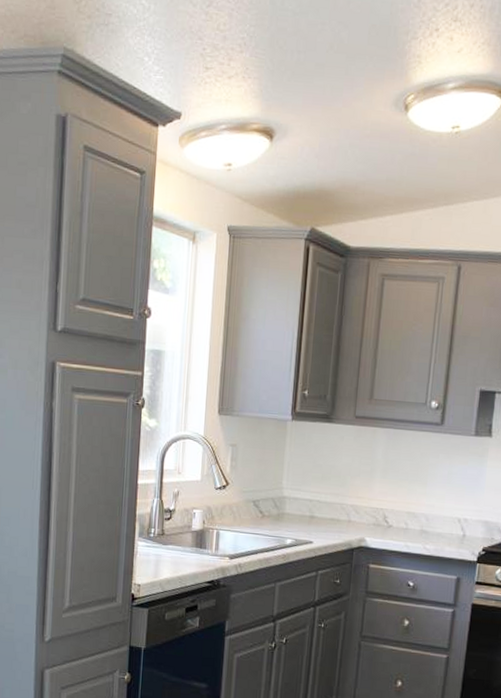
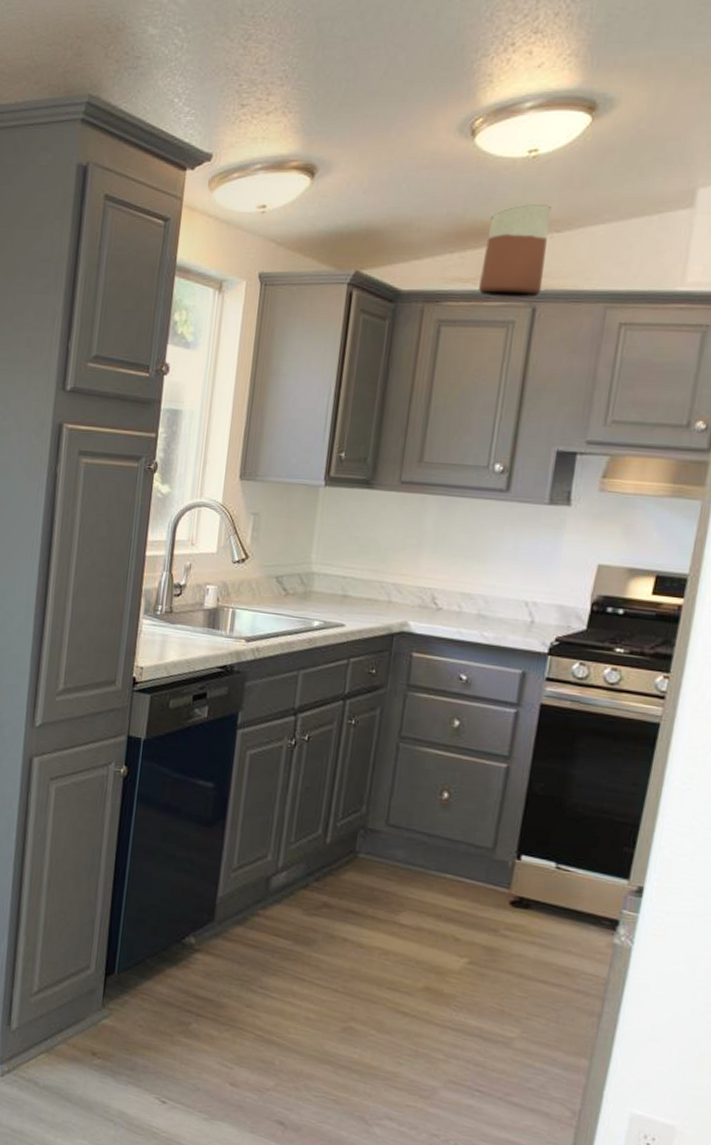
vase: none [415,173,471,257] -> present [479,203,551,298]

